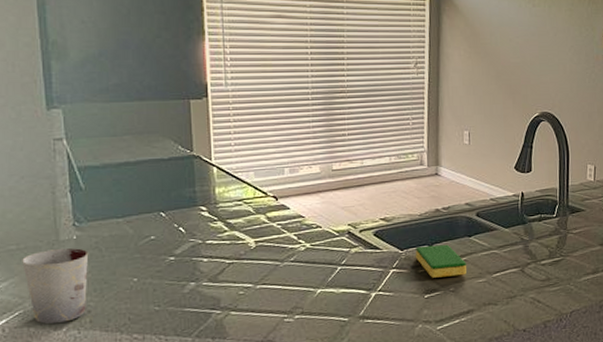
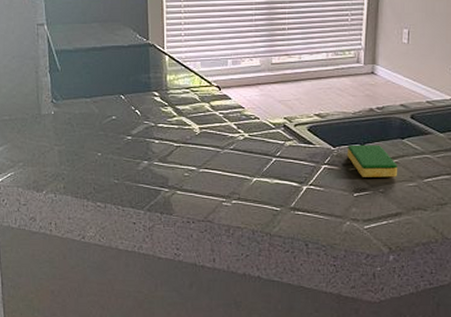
cup: present [22,248,89,324] -> none [13,122,63,186]

